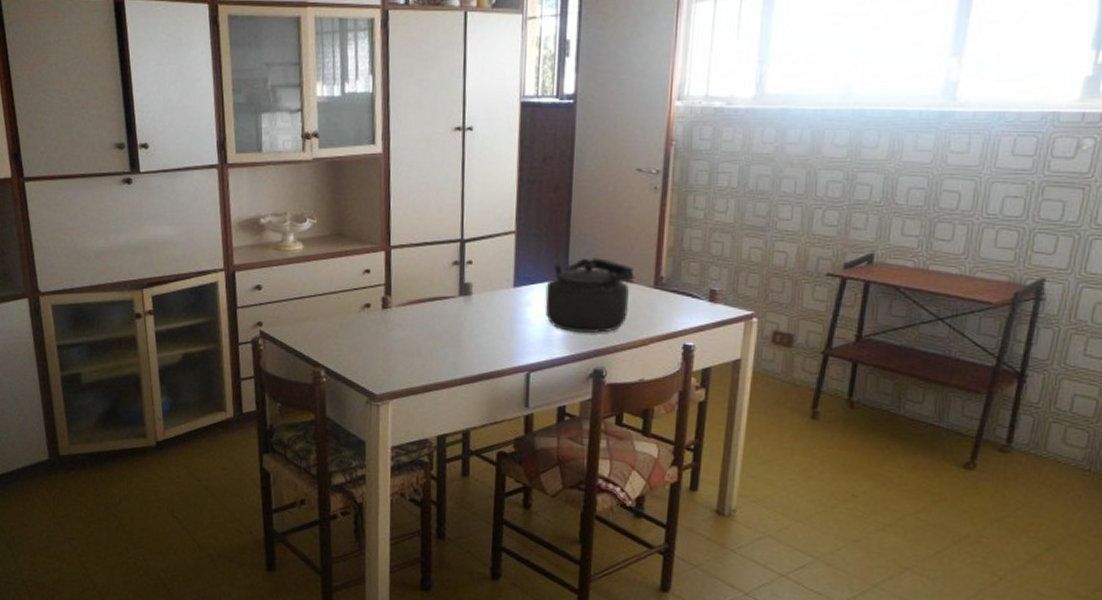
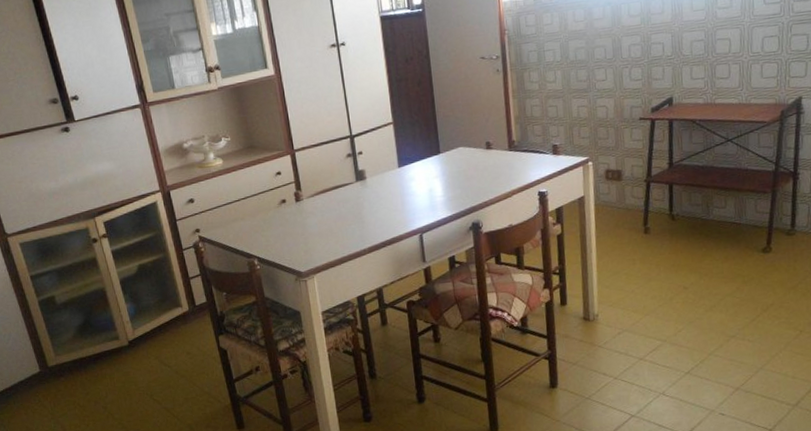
kettle: present [545,258,635,333] -> none [424,133,492,196]

